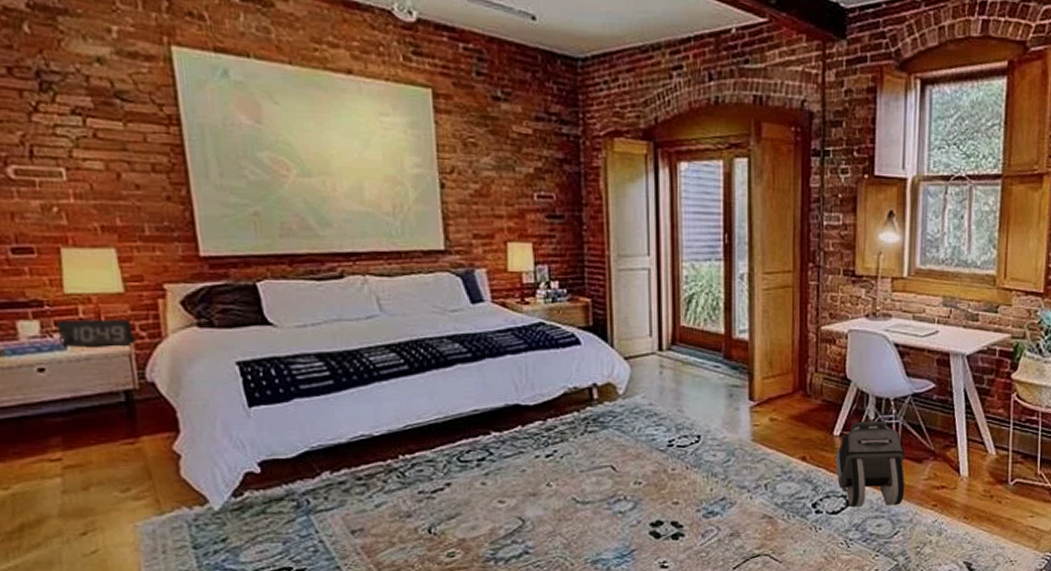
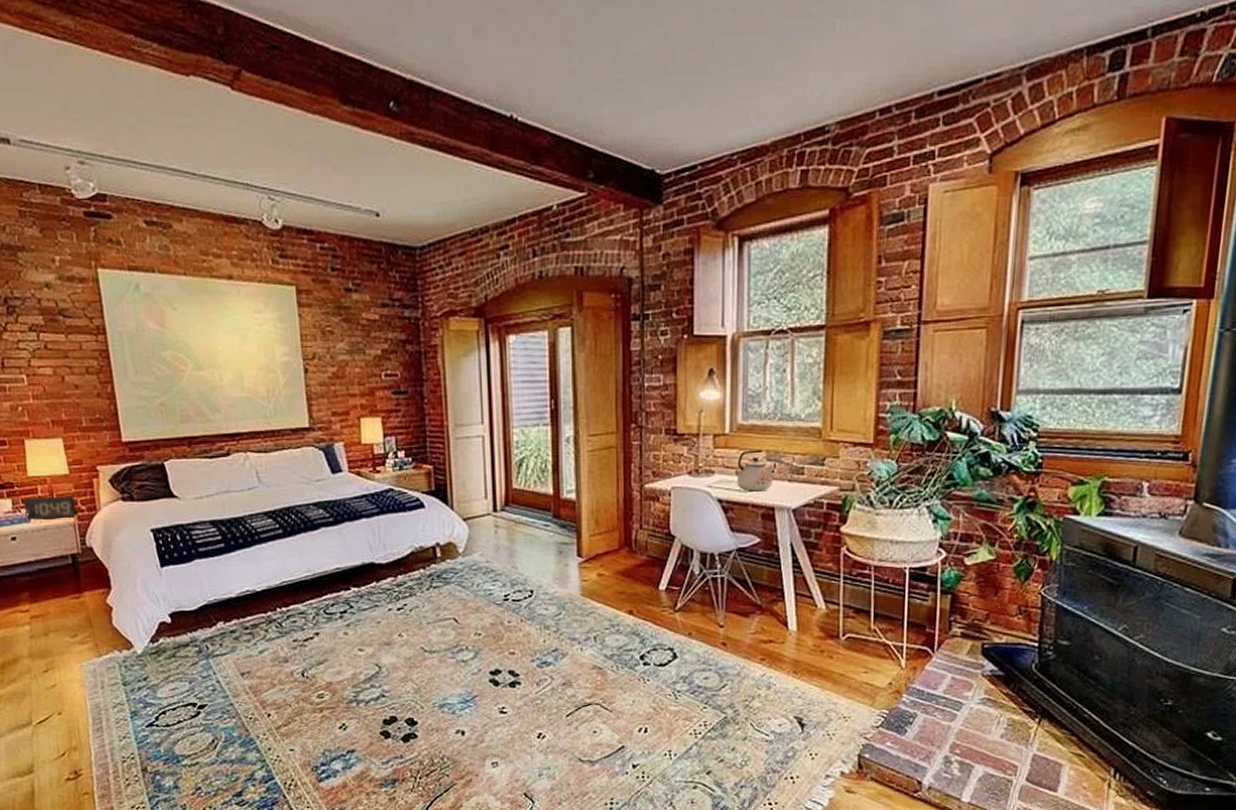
backpack: present [835,421,905,507] -> none [661,575,732,659]
kettle: none [914,295,950,337] -> present [737,450,774,492]

